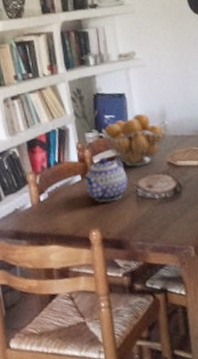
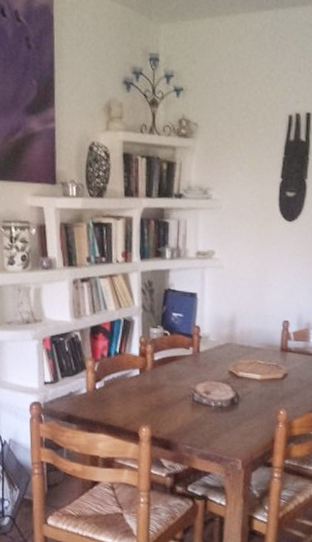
teapot: present [84,157,128,203] -> none [142,355,186,402]
fruit basket: present [102,113,168,167] -> none [167,316,236,372]

